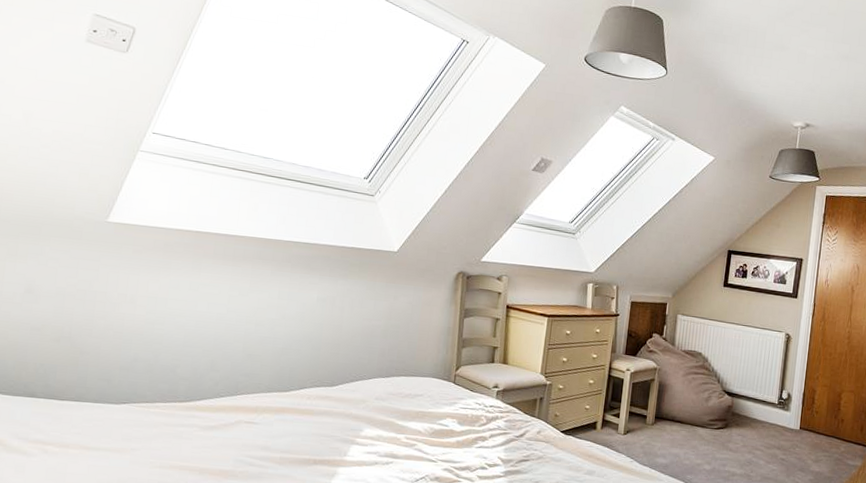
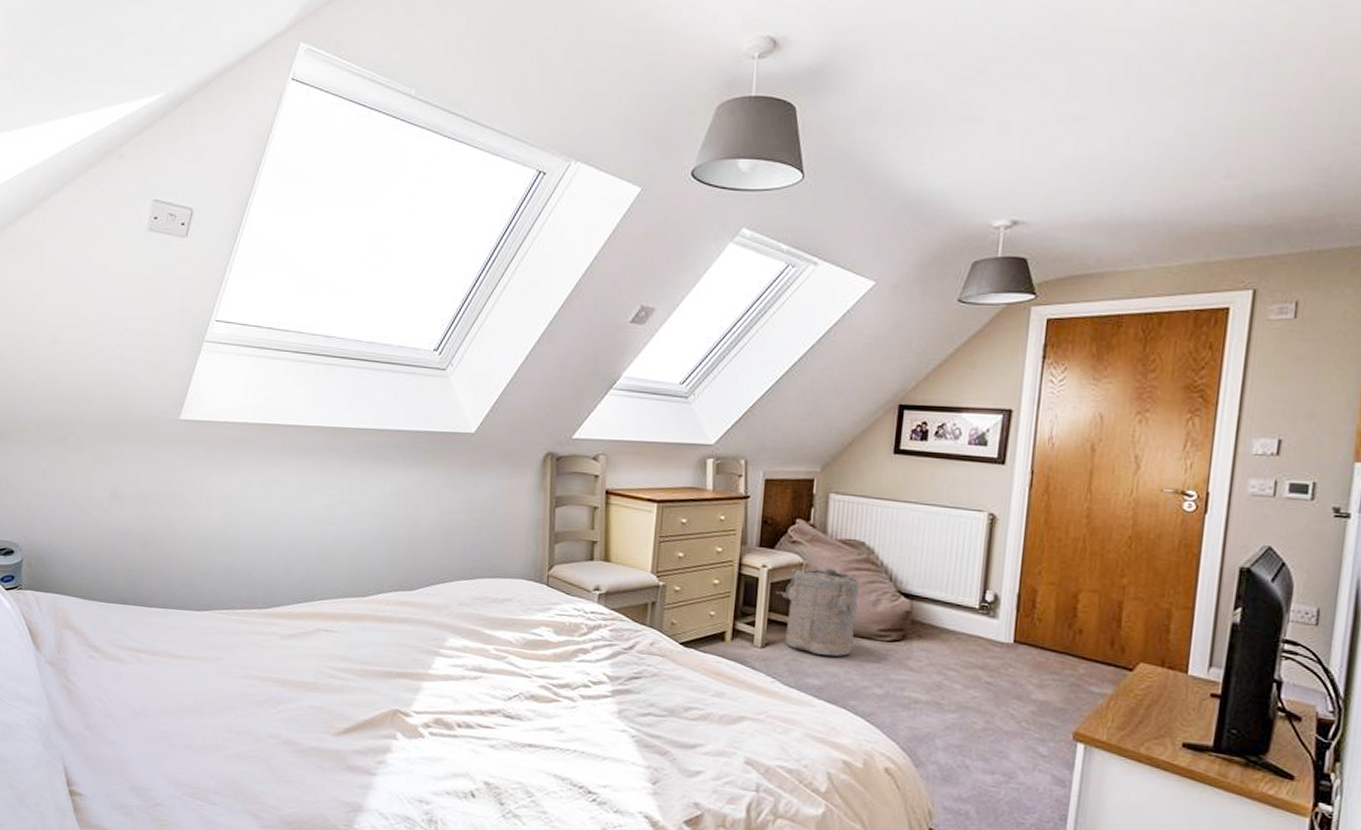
laundry hamper: none [636,372,697,441] -> present [775,568,859,657]

